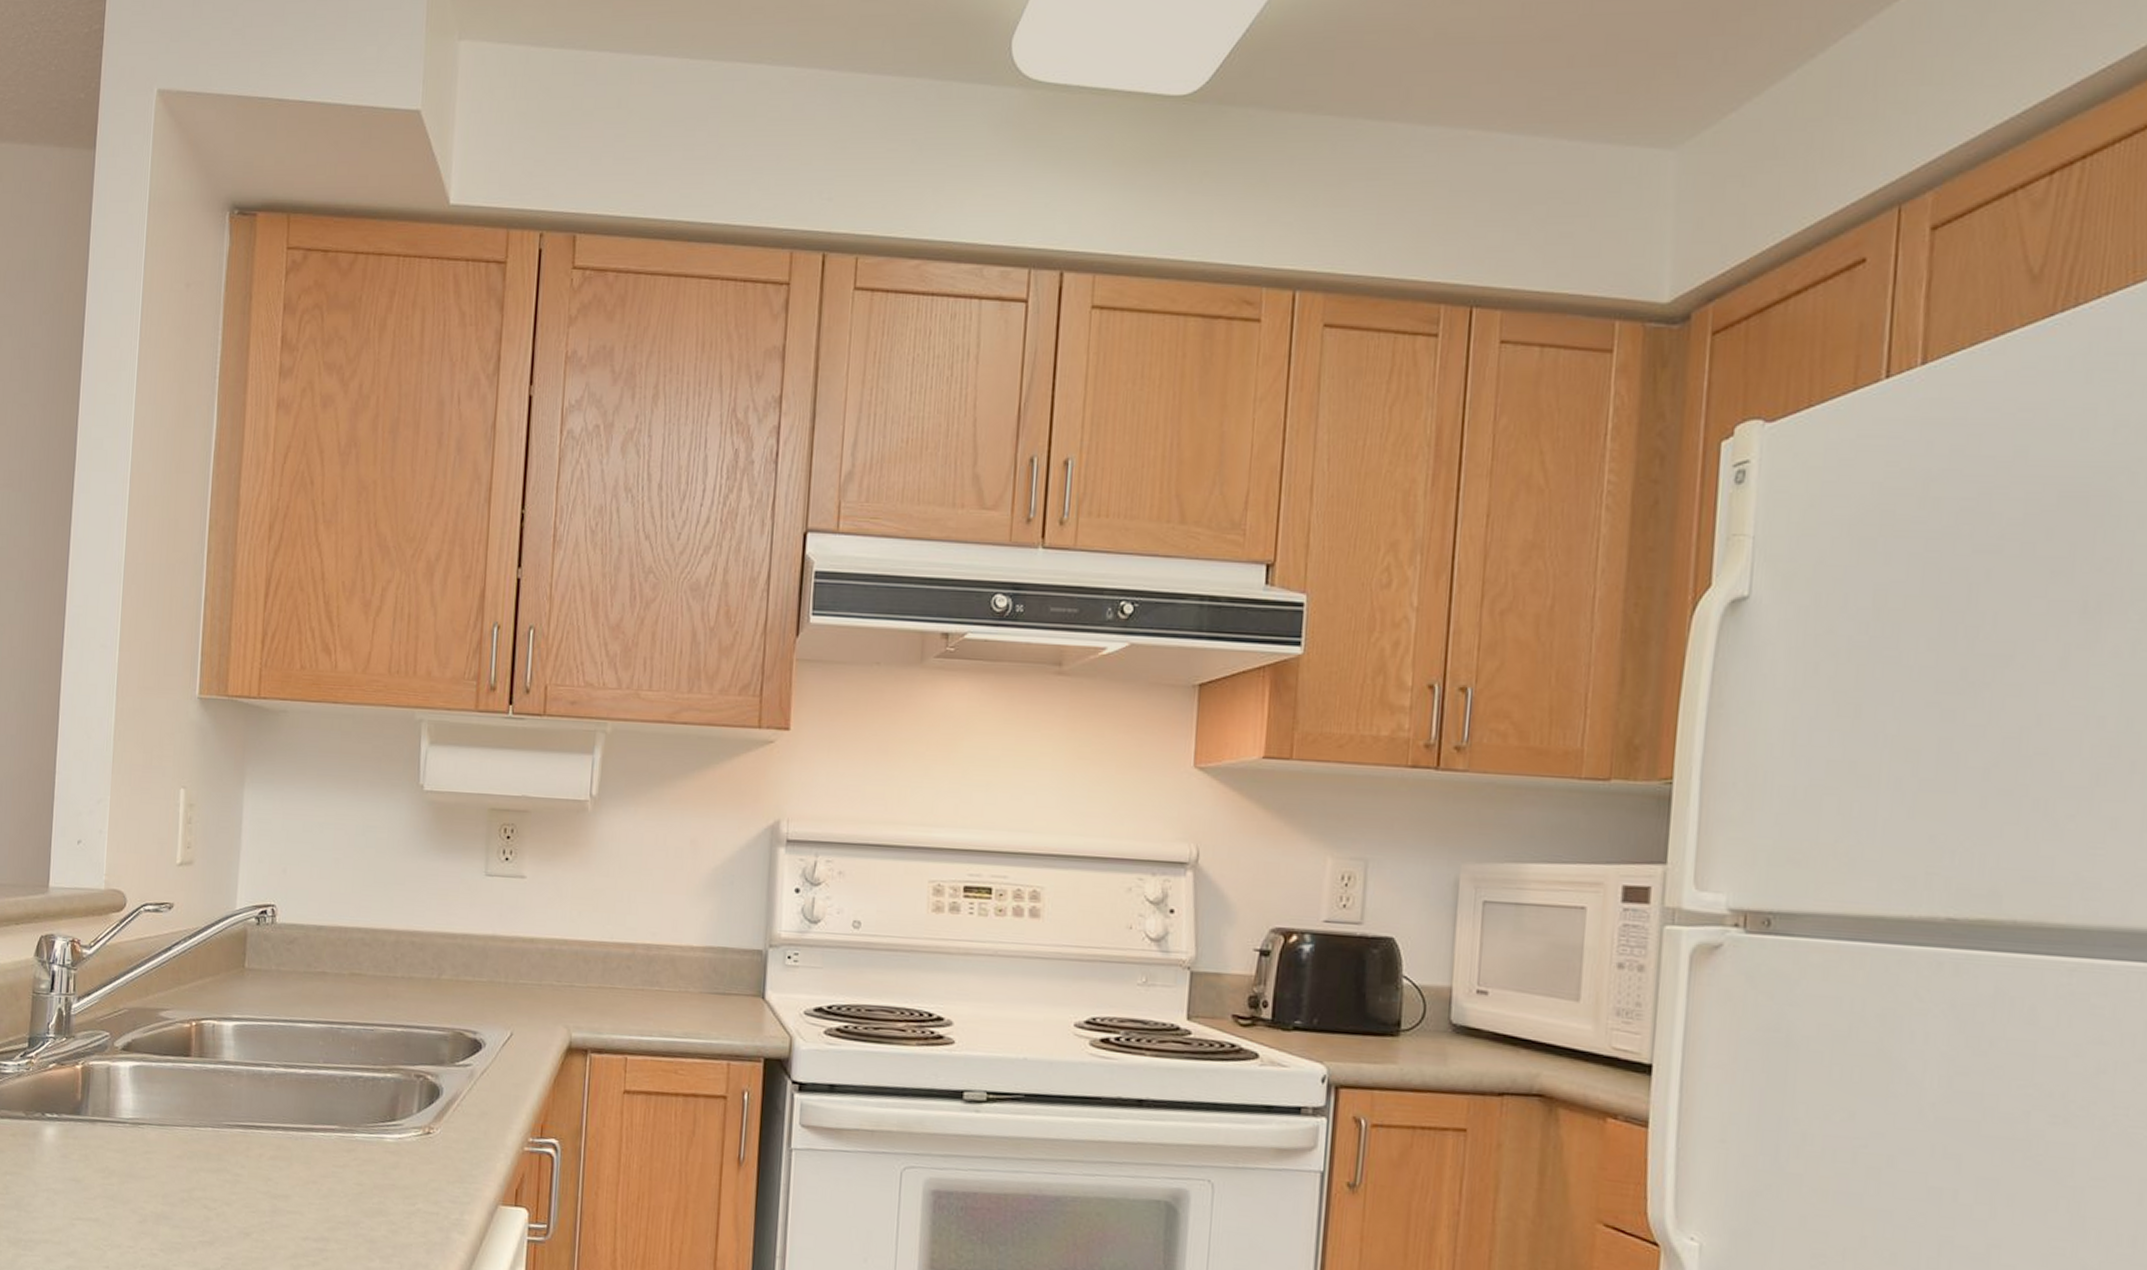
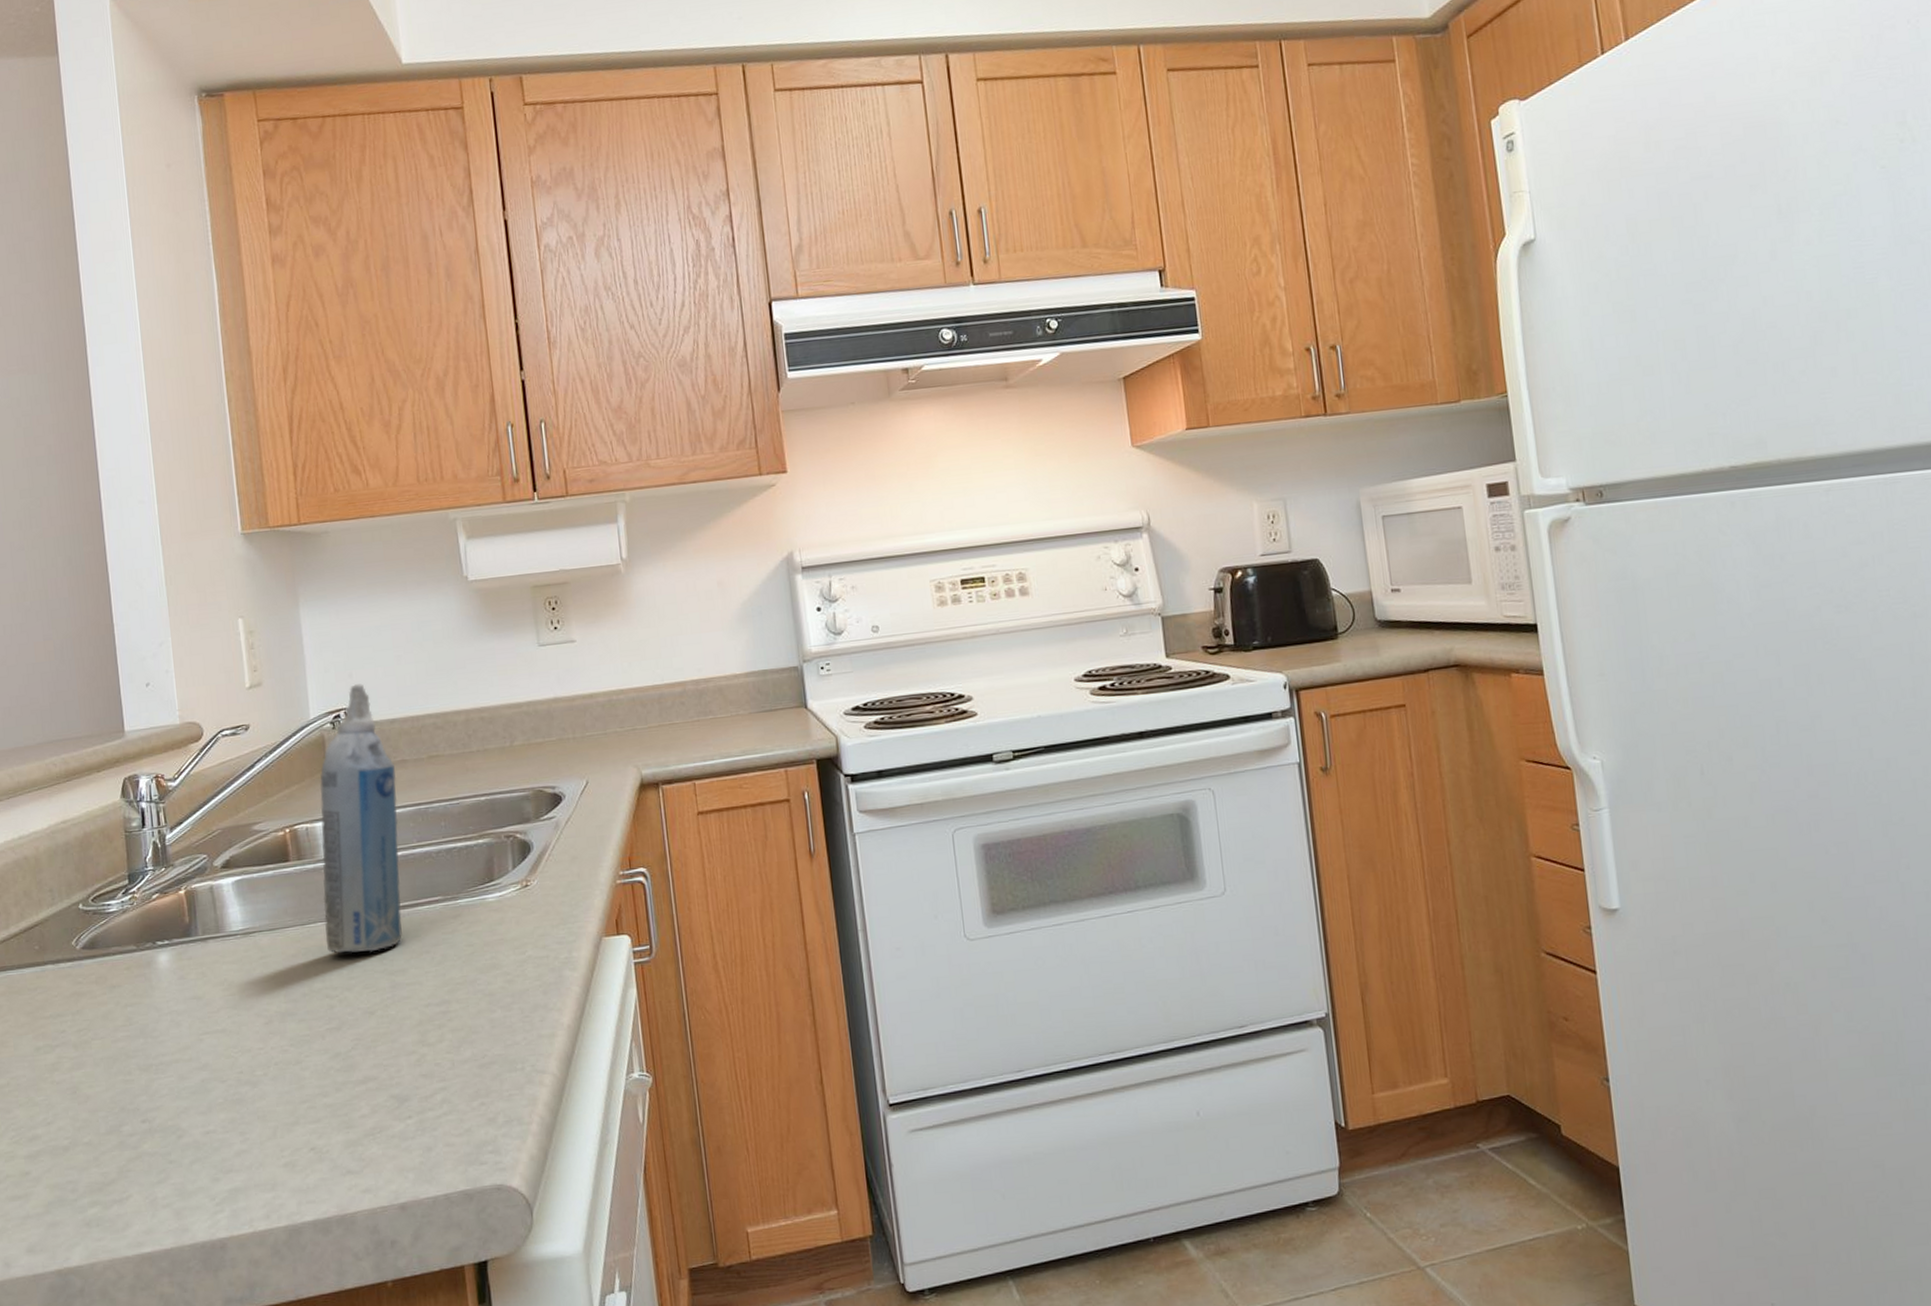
aerosol can: none [213,881,314,1170] -> present [319,684,402,954]

